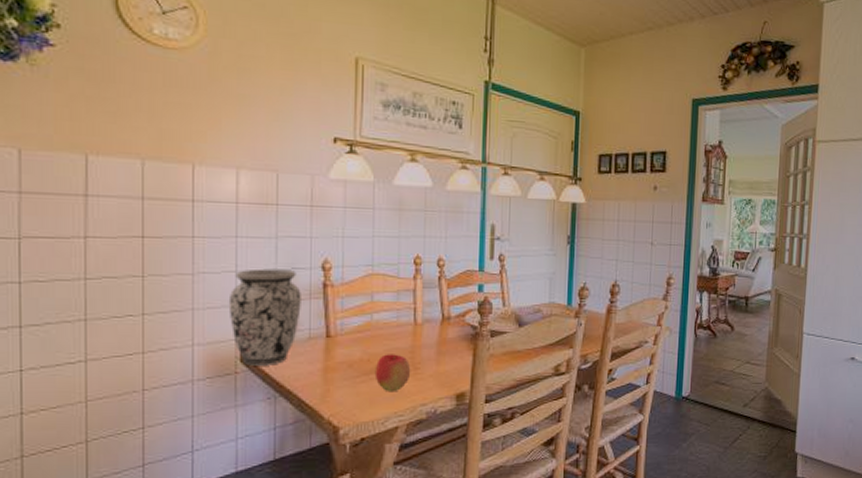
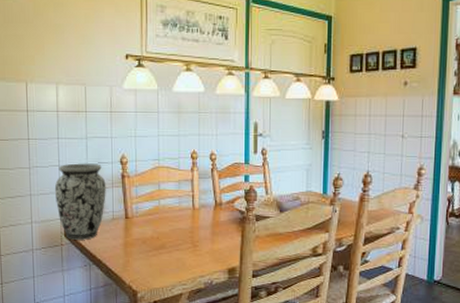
apple: present [374,354,411,393] -> none [163,233,191,265]

